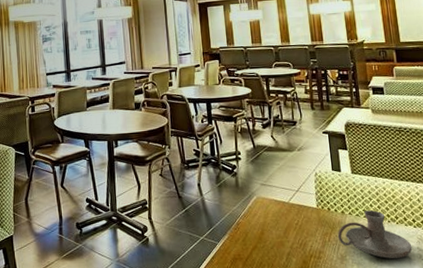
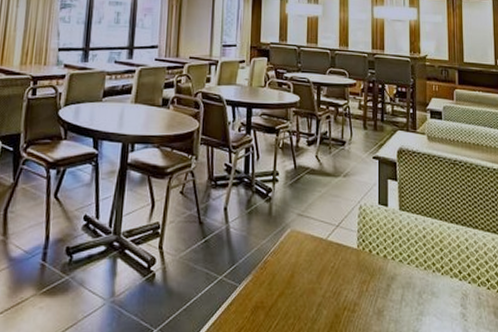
candle holder: present [338,210,413,259] -> none [377,256,456,317]

